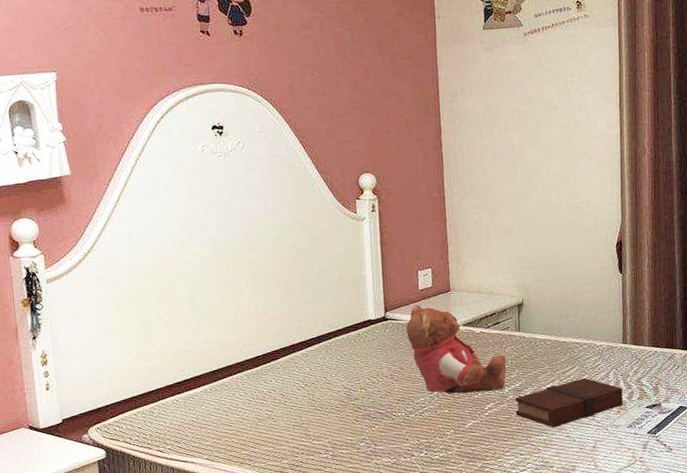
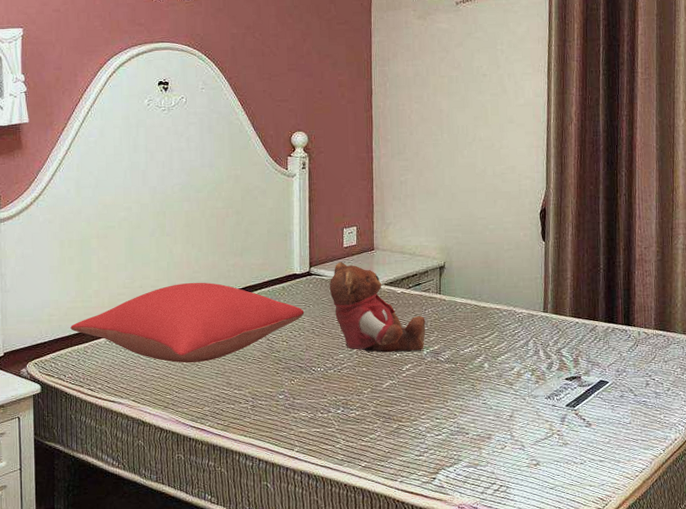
pillow: none [133,333,382,417] -> present [70,282,305,363]
book: present [515,377,623,428] -> none [433,344,542,394]

